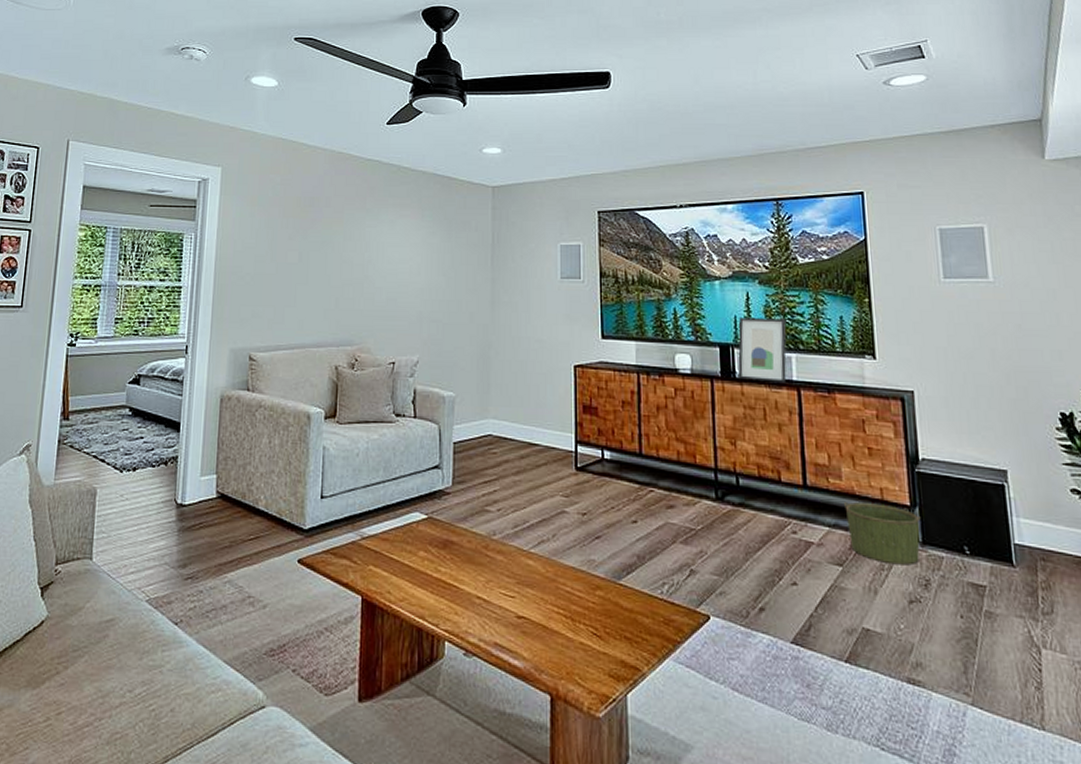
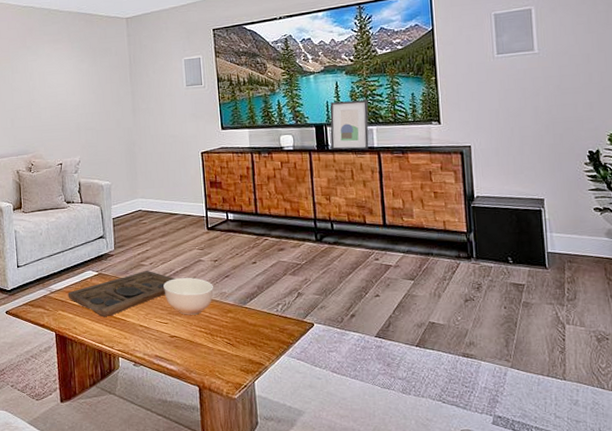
decorative tray: none [384,519,531,580] -> present [67,271,177,317]
bowl: none [513,534,579,589] -> present [163,278,214,315]
basket: present [844,502,921,566] -> none [415,232,475,276]

